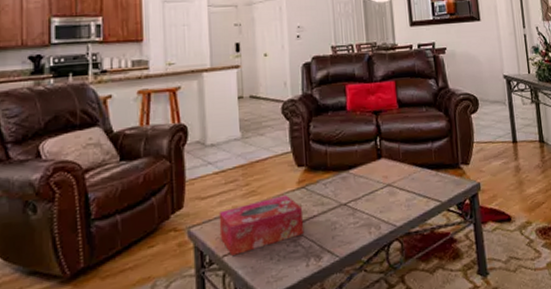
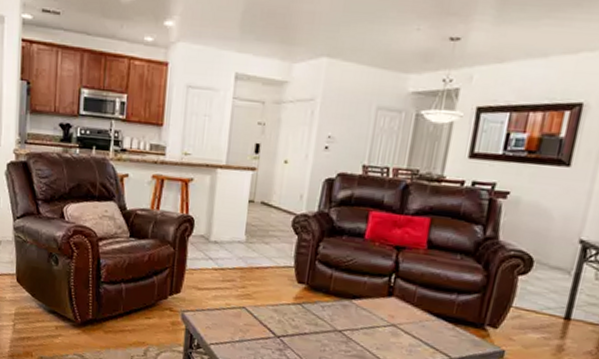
tissue box: present [218,195,305,256] -> none [209,304,295,348]

